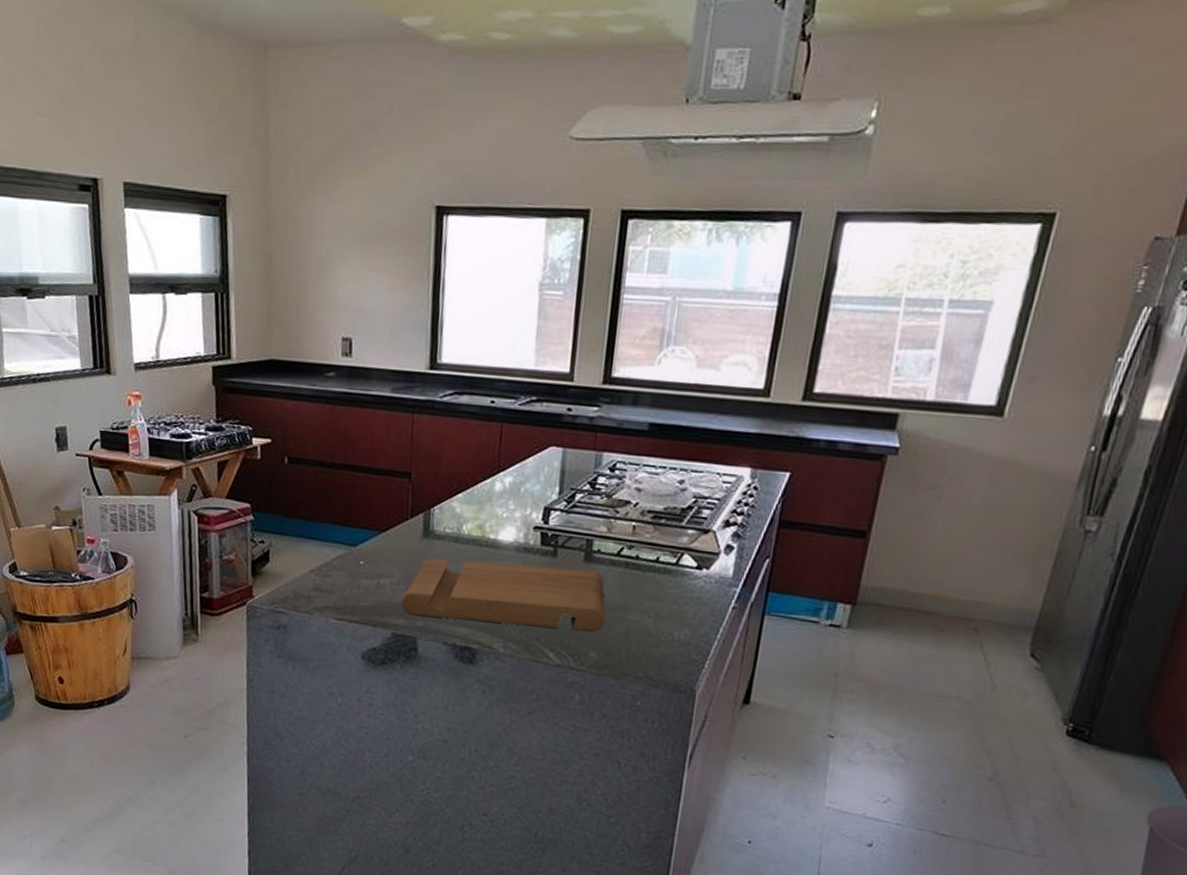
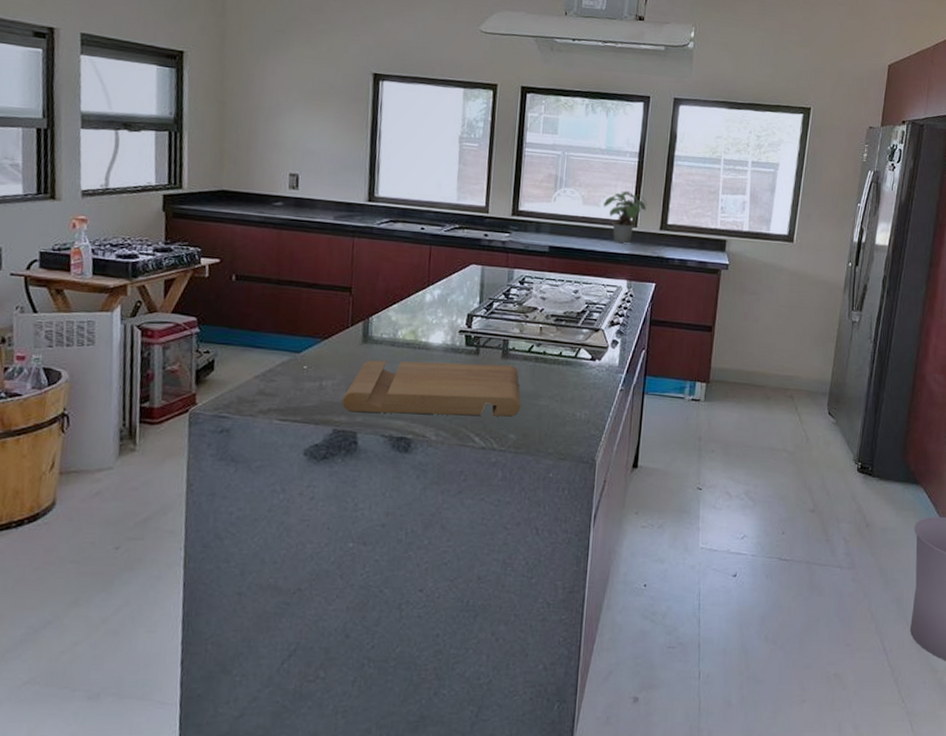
potted plant: none [724,347,788,420] -> present [603,190,648,244]

